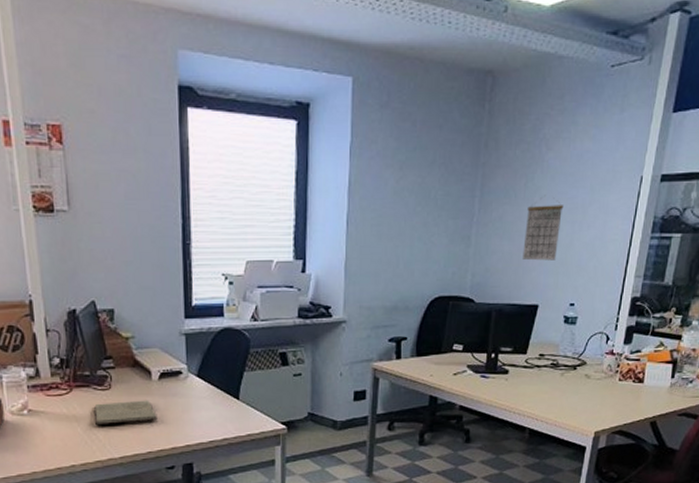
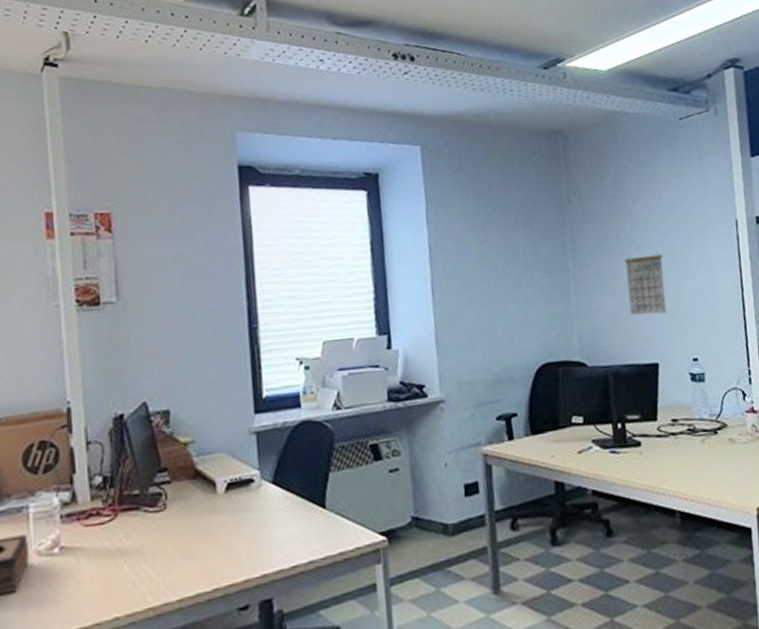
book: present [94,400,158,424] -> none [145,519,225,558]

